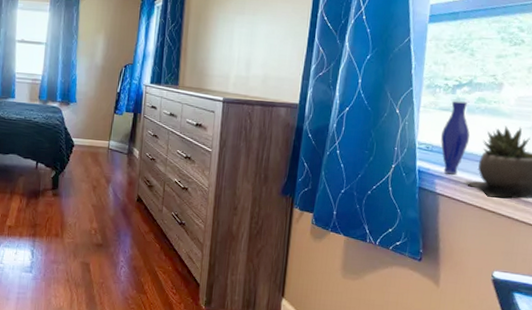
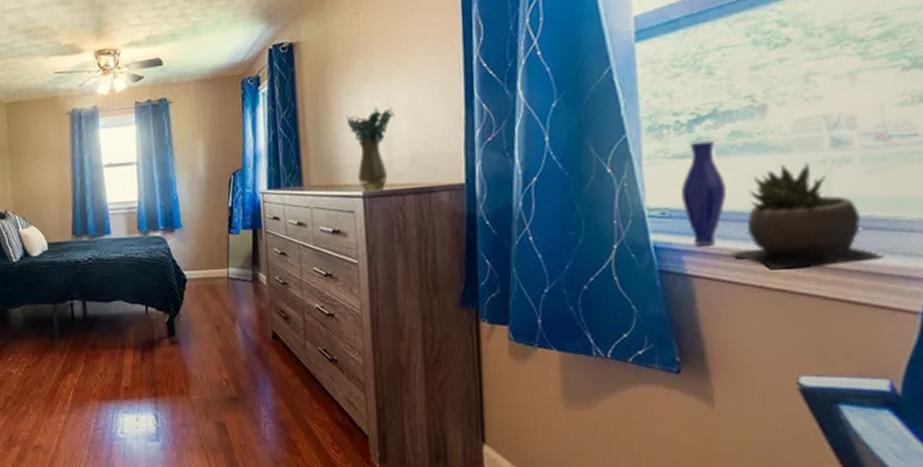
vase: none [219,35,256,100] -> present [347,108,395,193]

